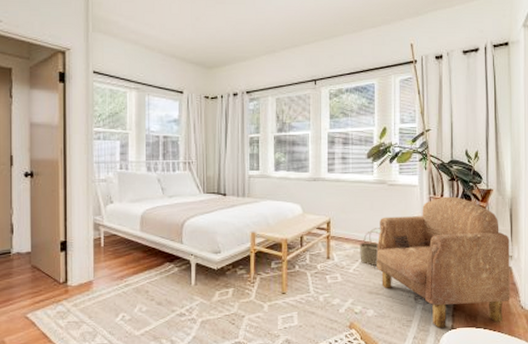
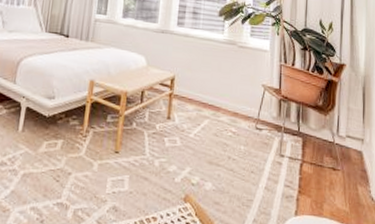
wicker basket: present [360,228,380,267] -> none [202,91,226,134]
armchair: present [376,196,510,328] -> none [219,66,362,213]

